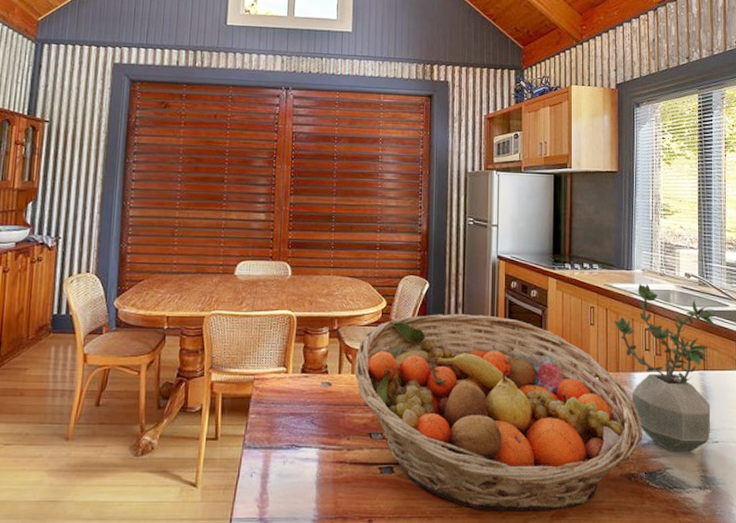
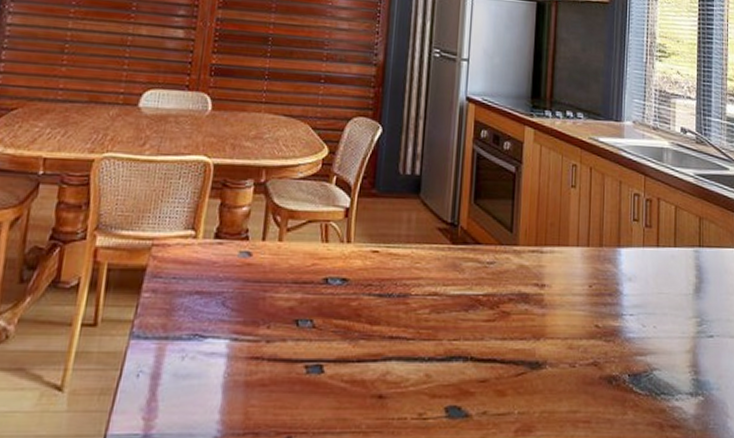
fruit basket: present [355,313,643,512] -> none [282,167,628,425]
potted plant: present [613,283,715,451] -> none [598,138,714,347]

